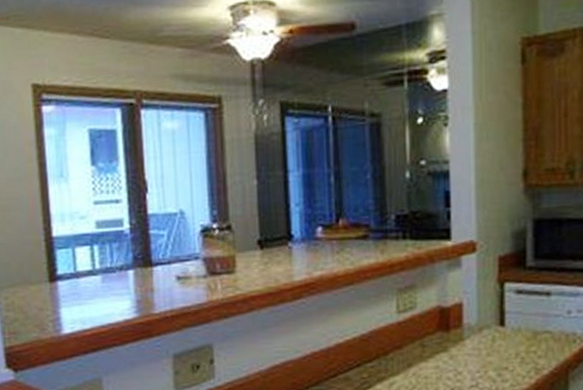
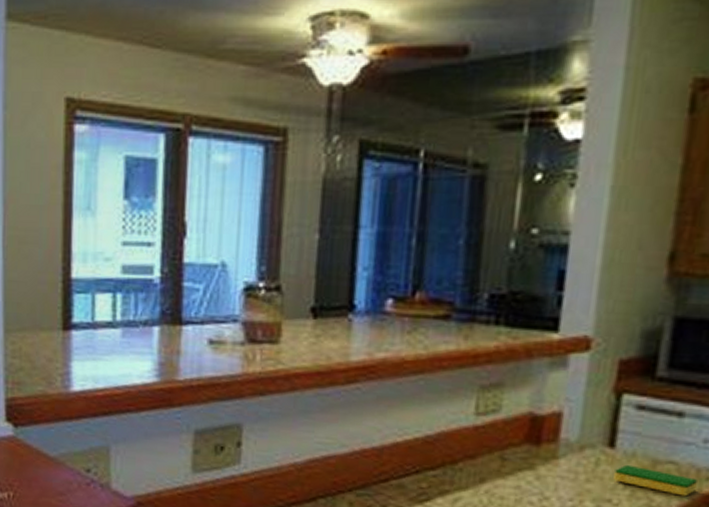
dish sponge: none [507,338,567,357] -> present [613,464,697,496]

